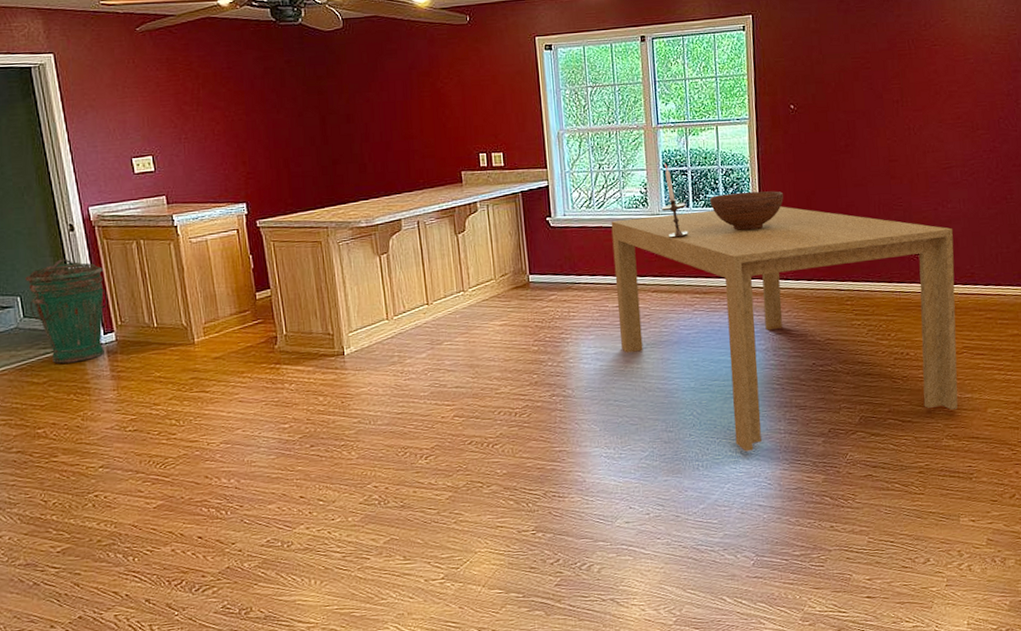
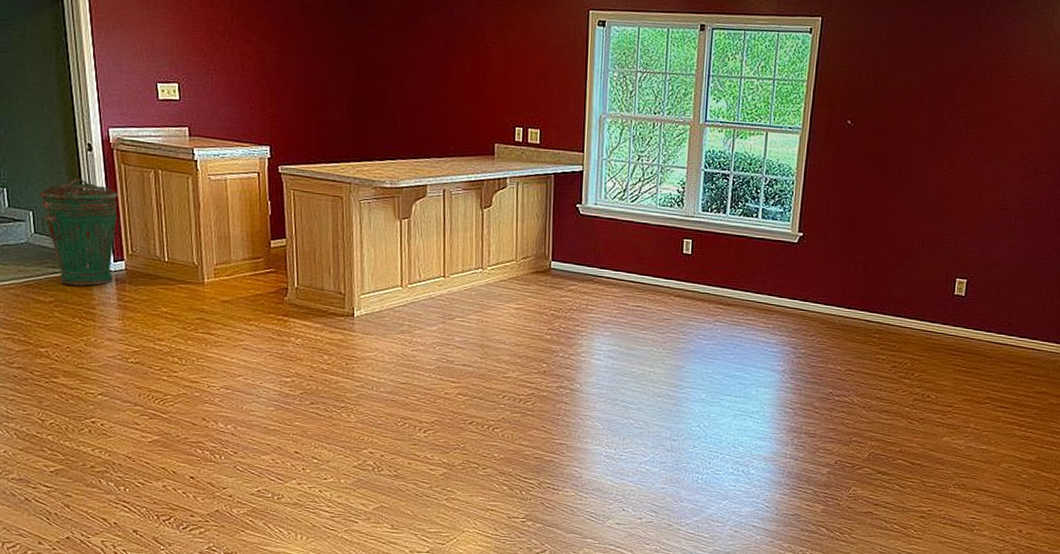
dining table: present [611,206,958,452] -> none [636,217,997,471]
candlestick: present [662,163,689,239] -> none [697,164,723,245]
fruit bowl: present [709,191,784,231] -> none [748,205,826,247]

